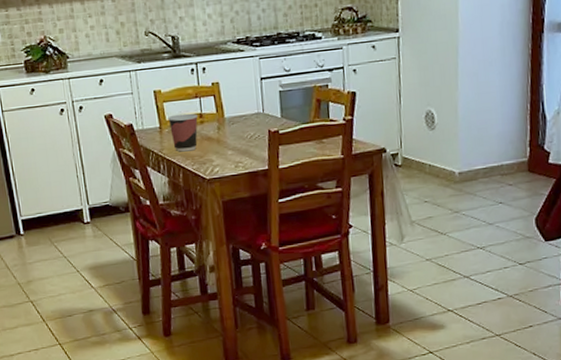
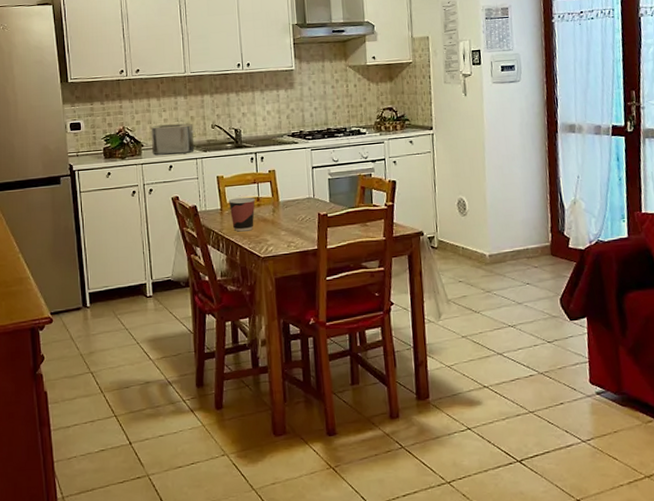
toaster: none [75,30,127,68] -> present [150,123,195,156]

